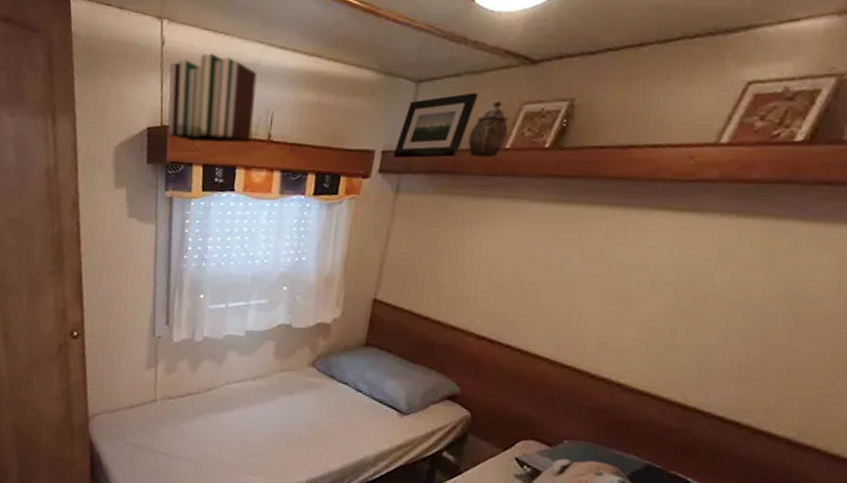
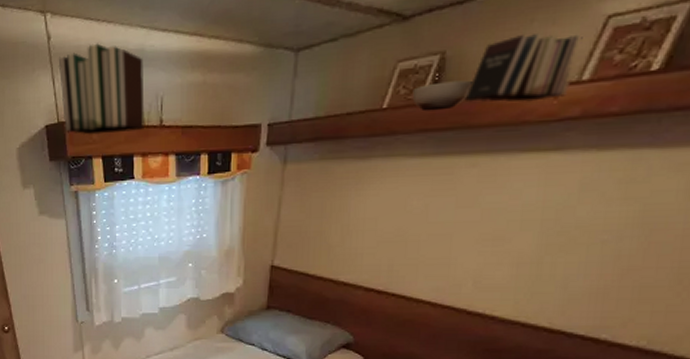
picture frame: present [393,92,479,158] -> none [279,55,355,129]
decorative jar: present [468,101,509,158] -> none [348,61,385,121]
bowl: none [537,128,603,157] -> present [412,80,473,112]
books: none [594,91,721,159] -> present [465,33,583,102]

